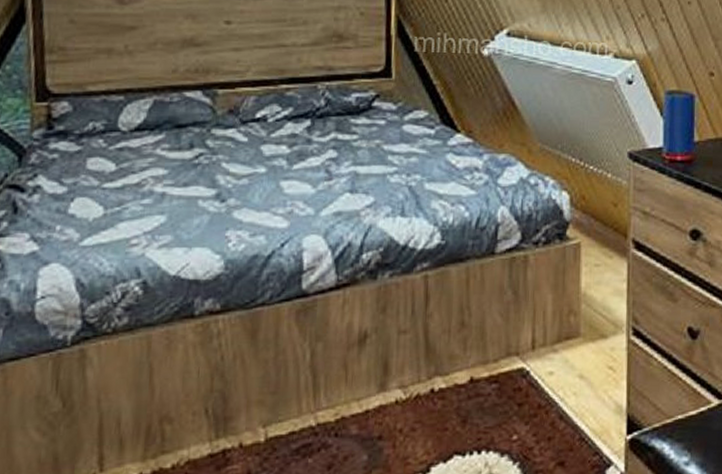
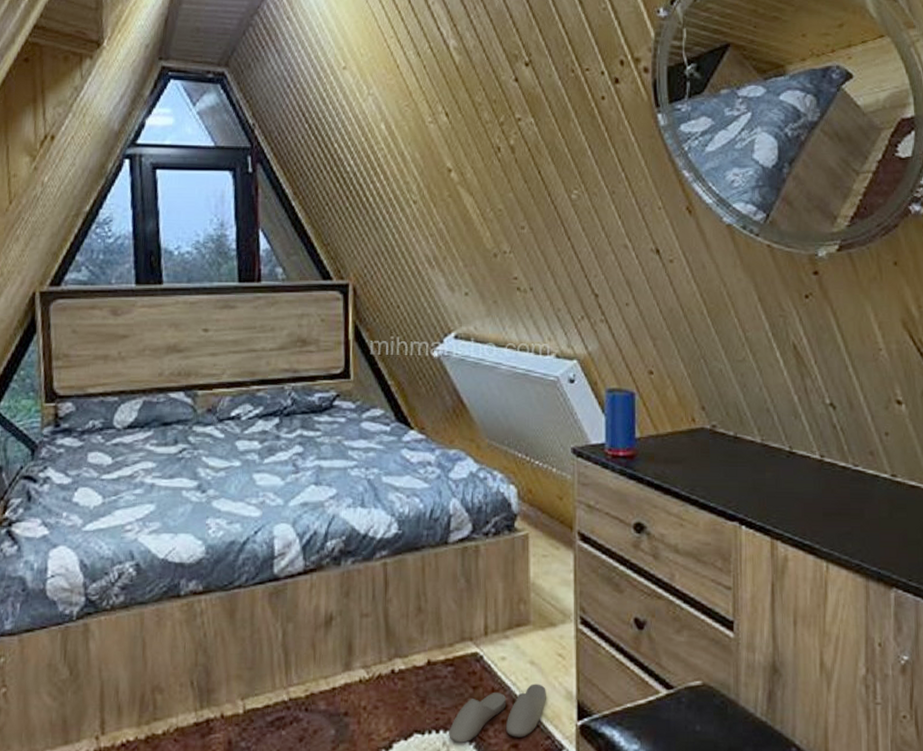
slippers: none [491,398,595,463] -> present [449,684,546,743]

